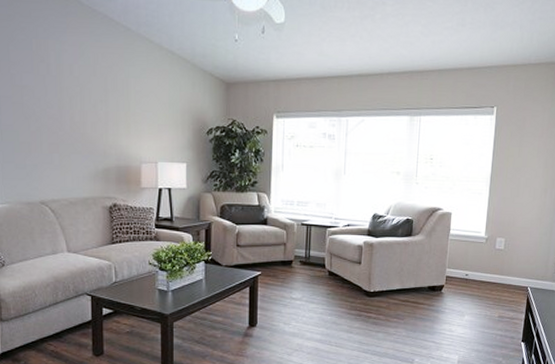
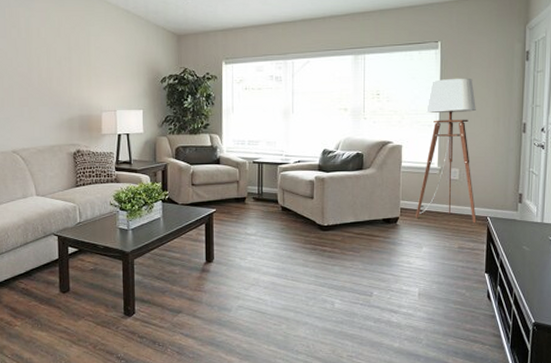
floor lamp: none [460,146,526,293] -> present [416,78,477,224]

